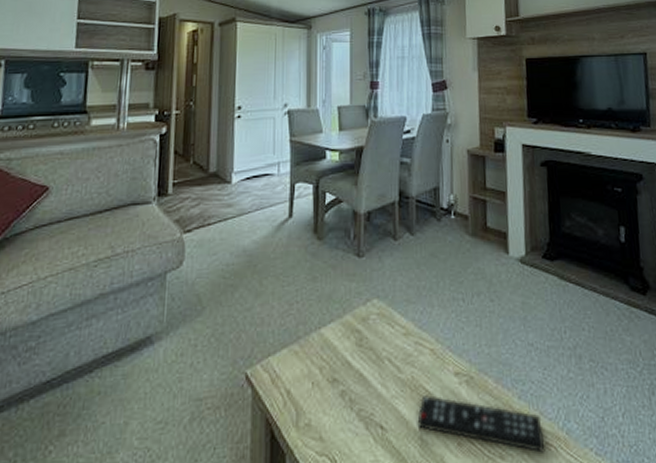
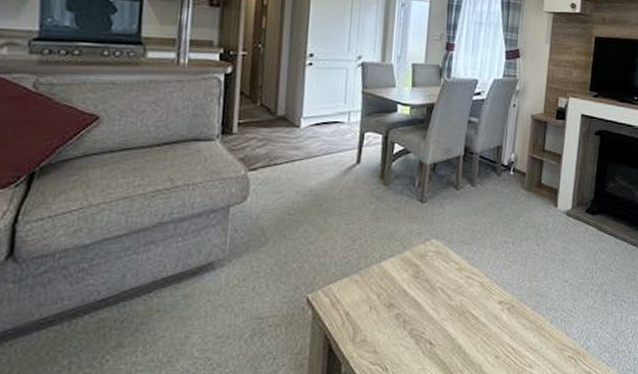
remote control: present [417,395,545,453] -> none [462,319,567,364]

